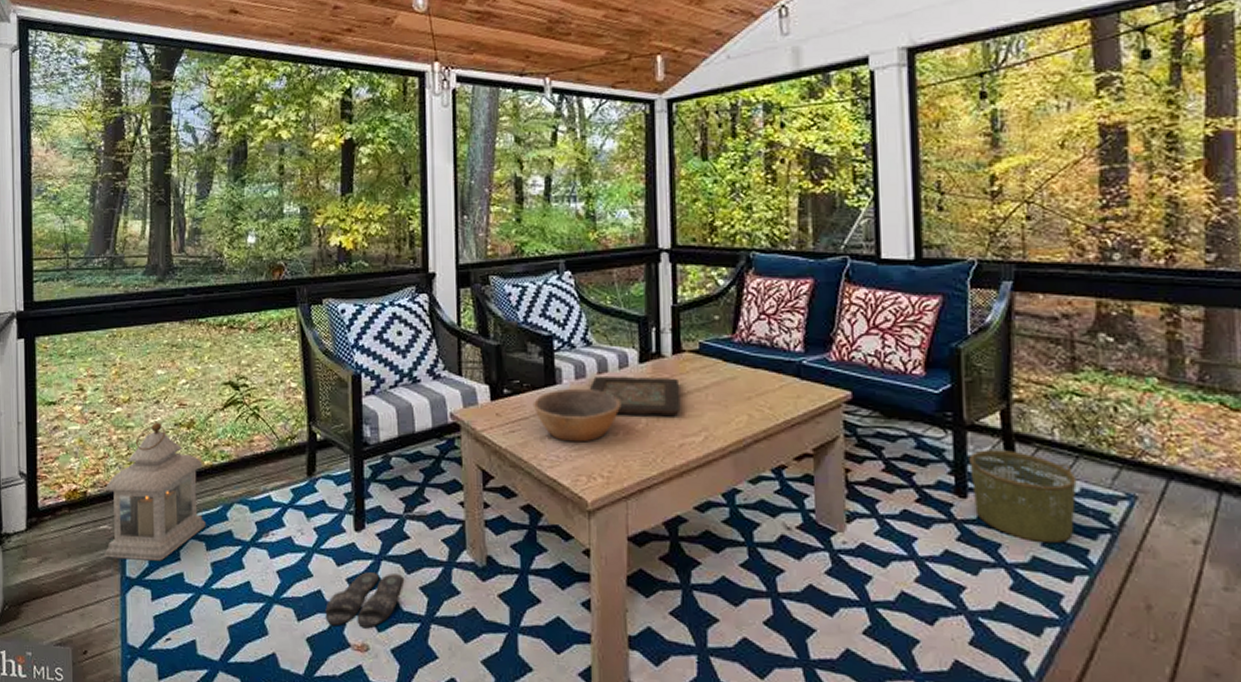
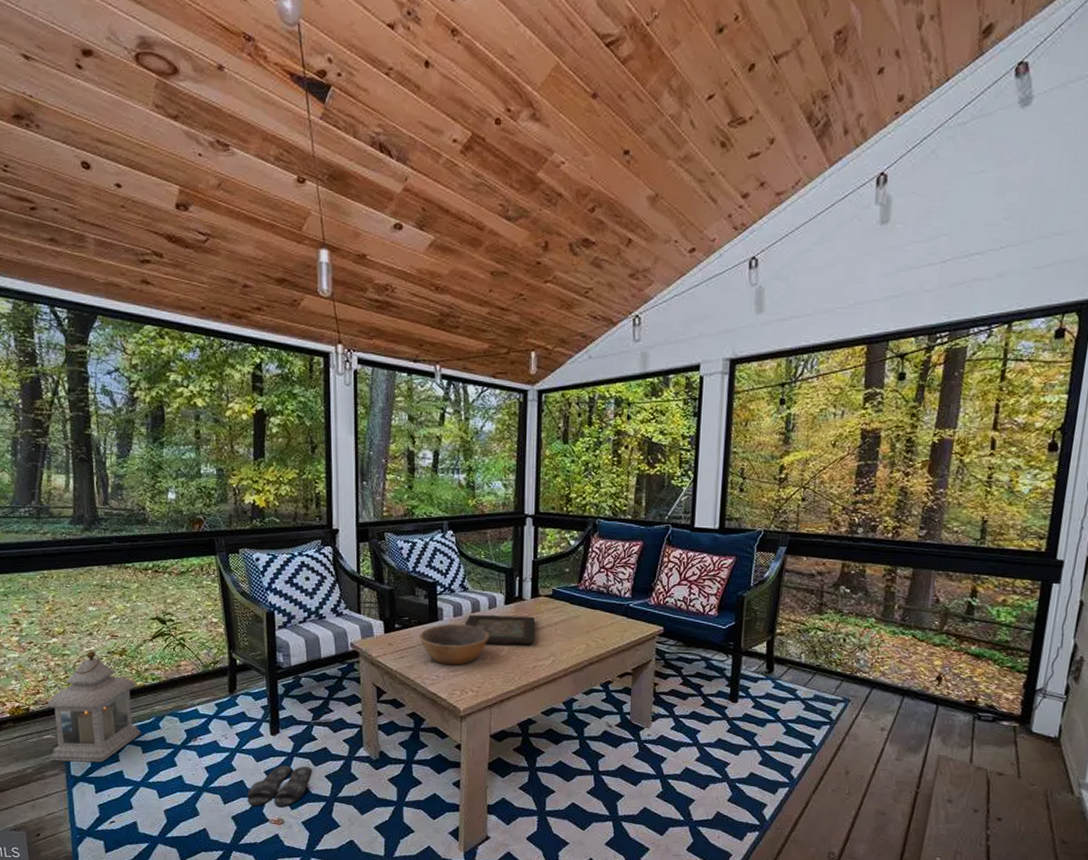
basket: present [969,450,1077,544] -> none [741,669,813,733]

